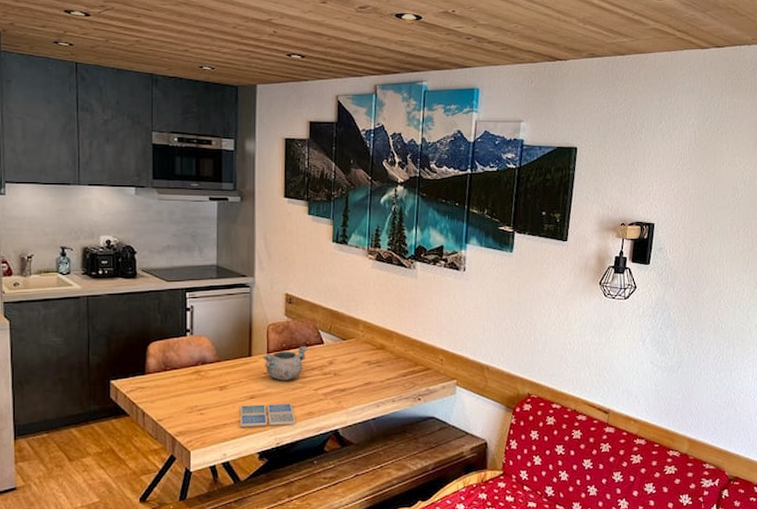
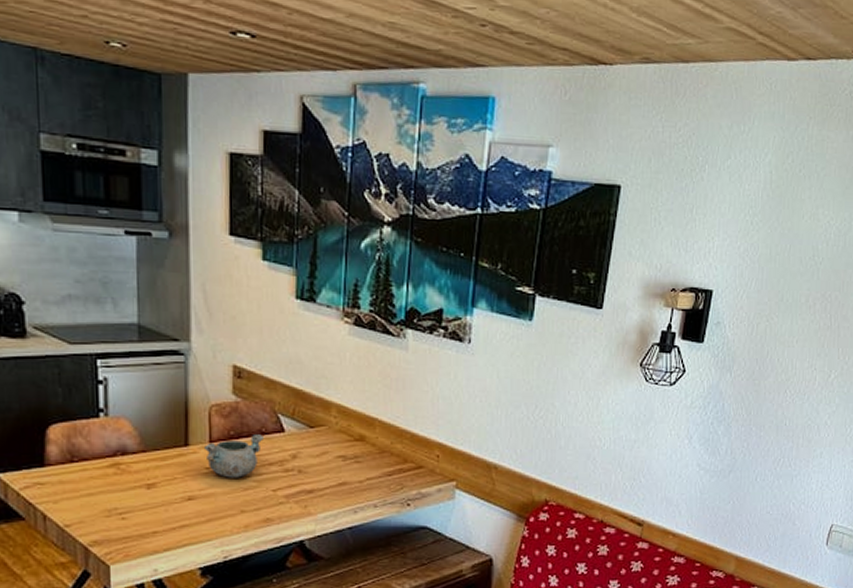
drink coaster: present [240,403,296,427] -> none [175,507,249,536]

